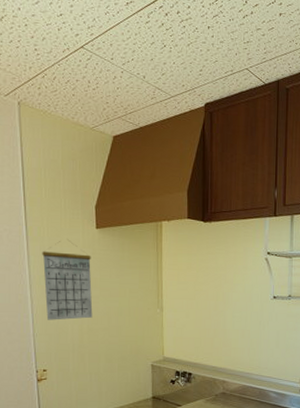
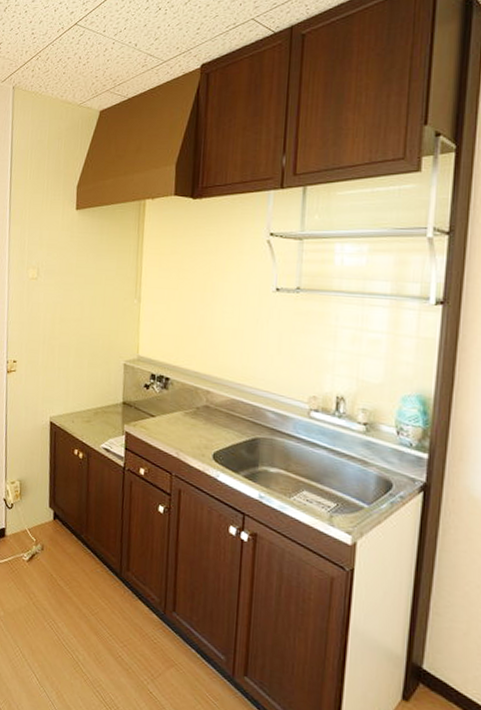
calendar: present [42,239,93,320] -> none [21,222,69,308]

